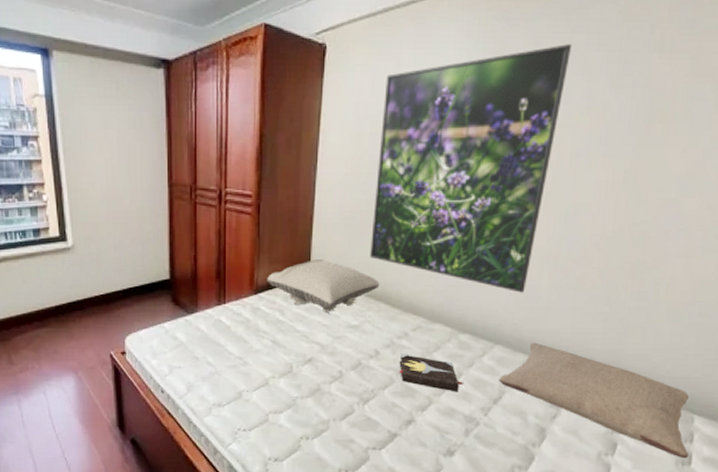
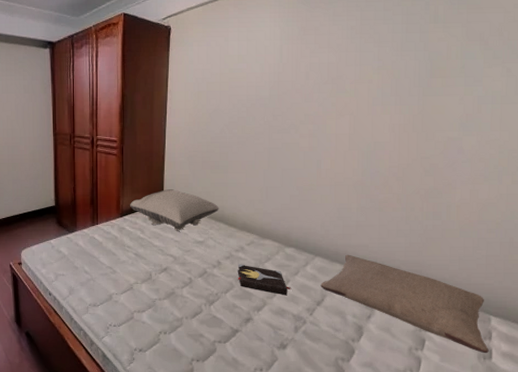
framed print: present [370,44,571,293] -> none [210,20,362,214]

